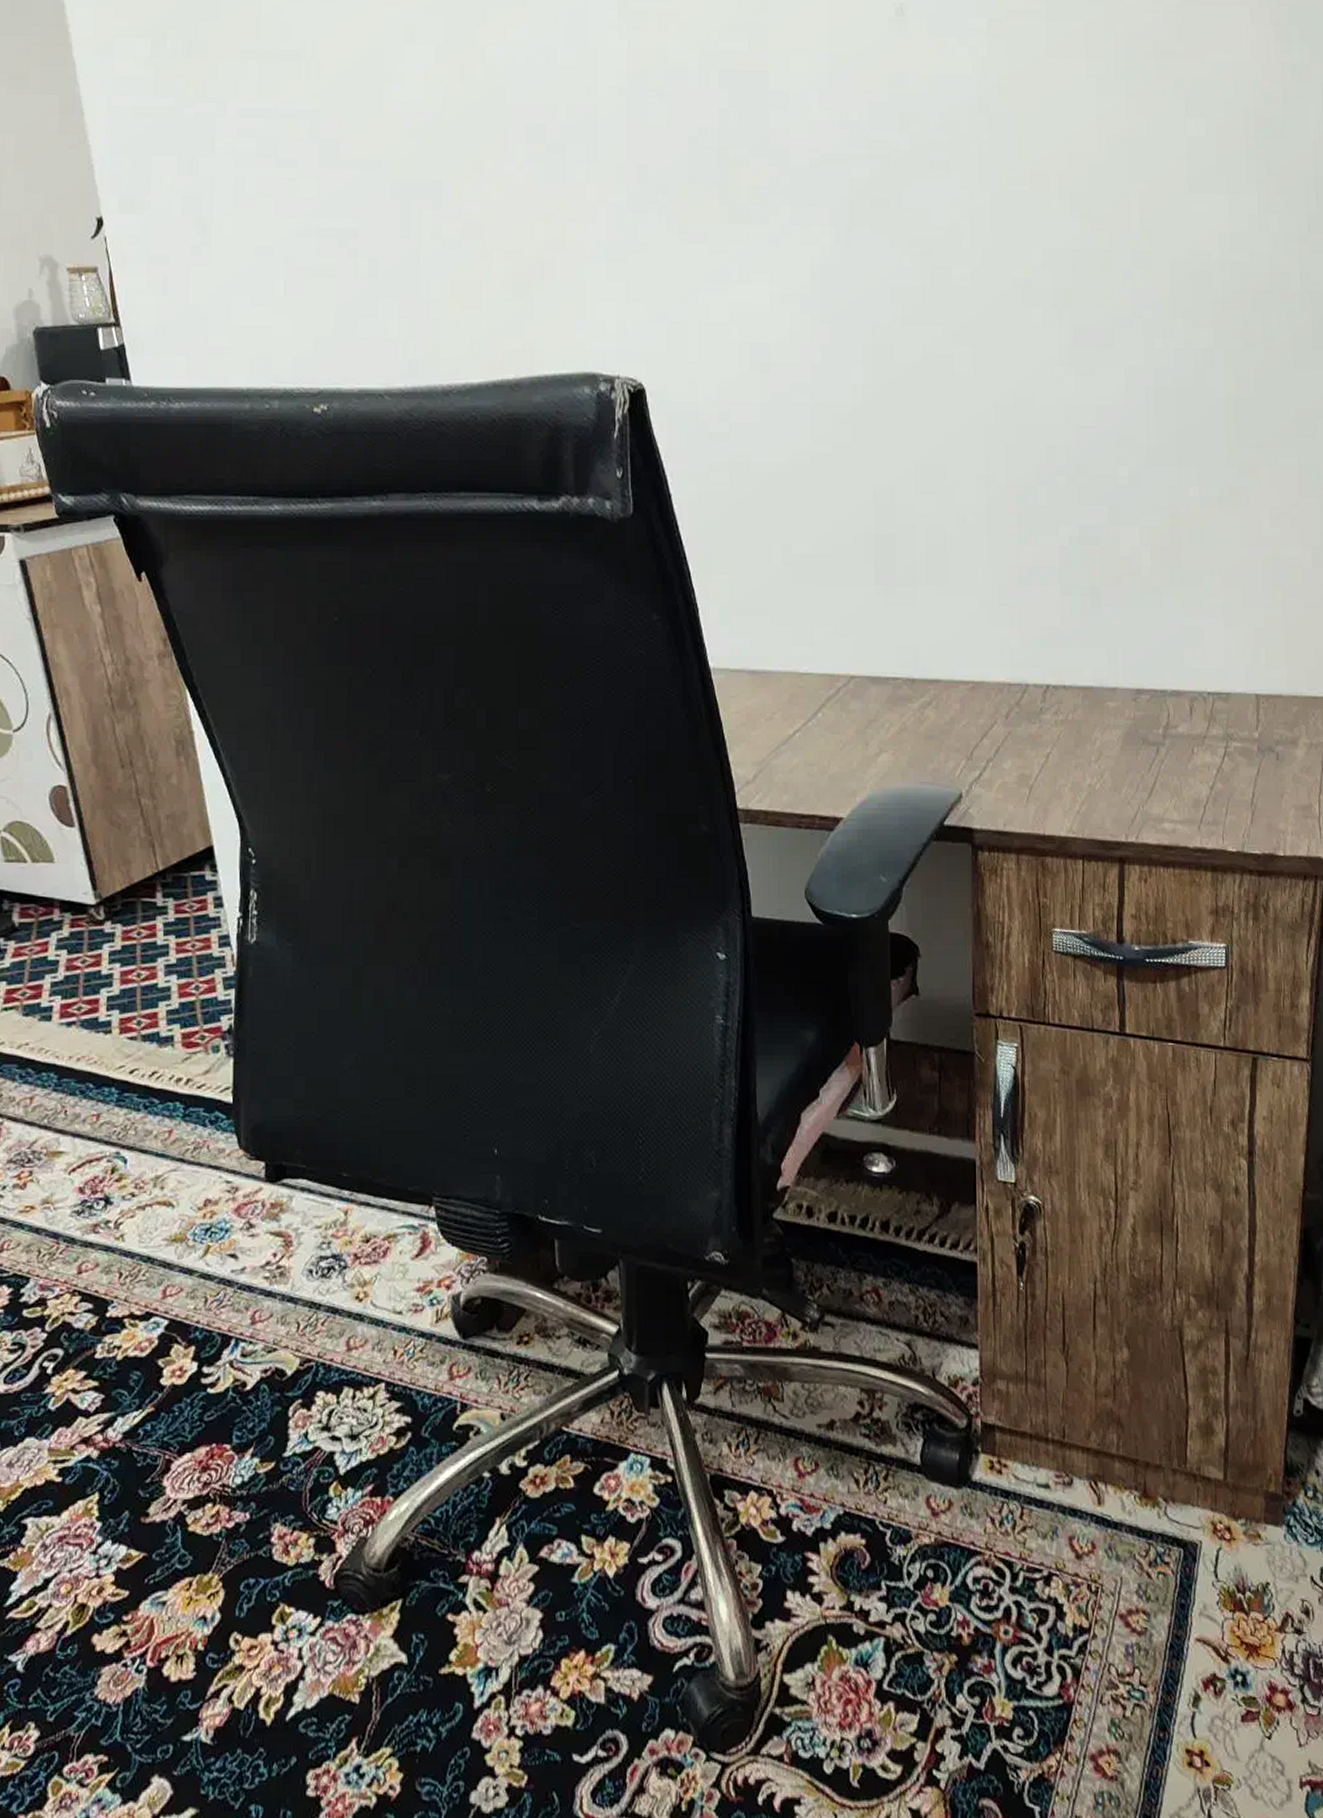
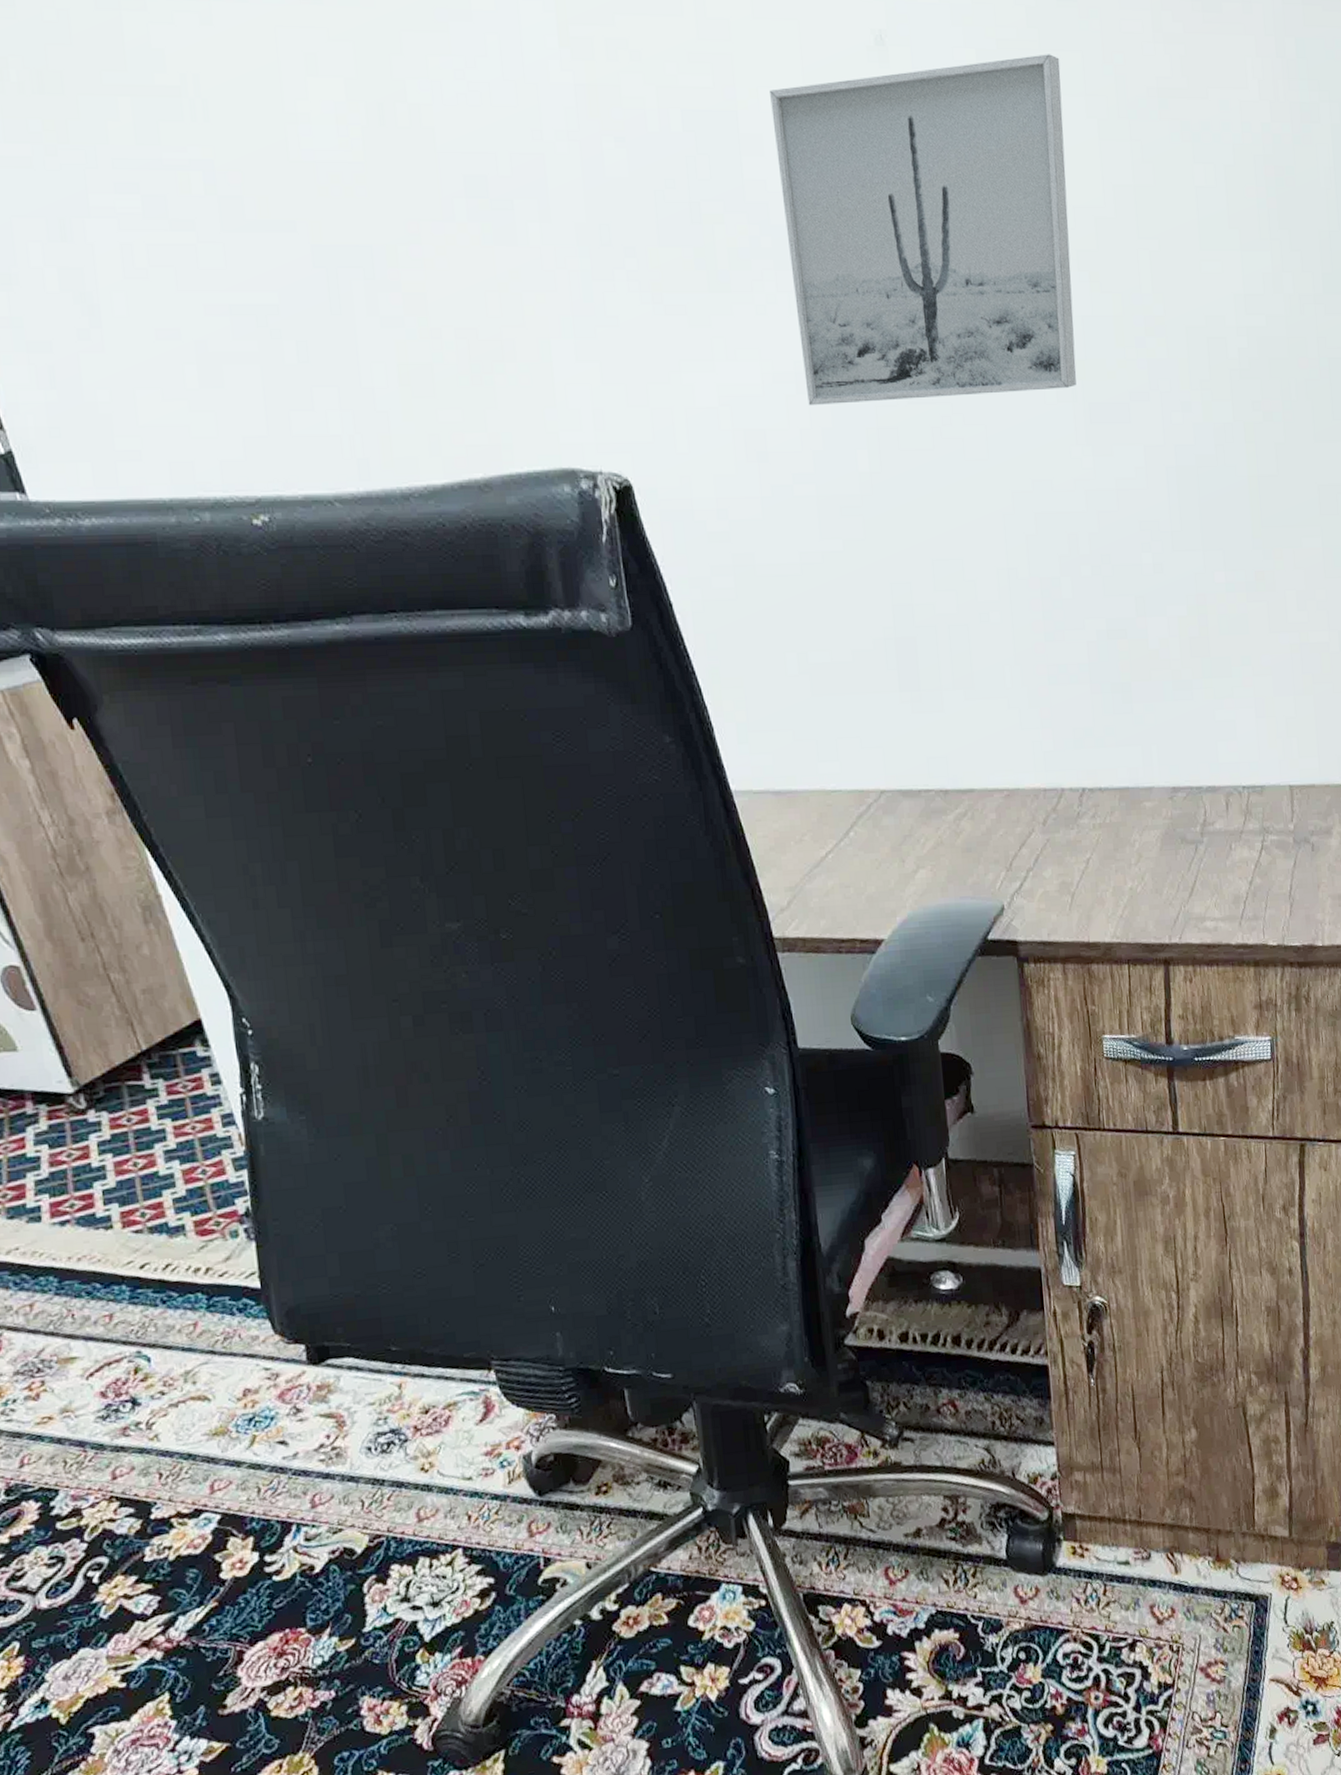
wall art: none [798,23,1065,324] -> present [770,54,1077,406]

